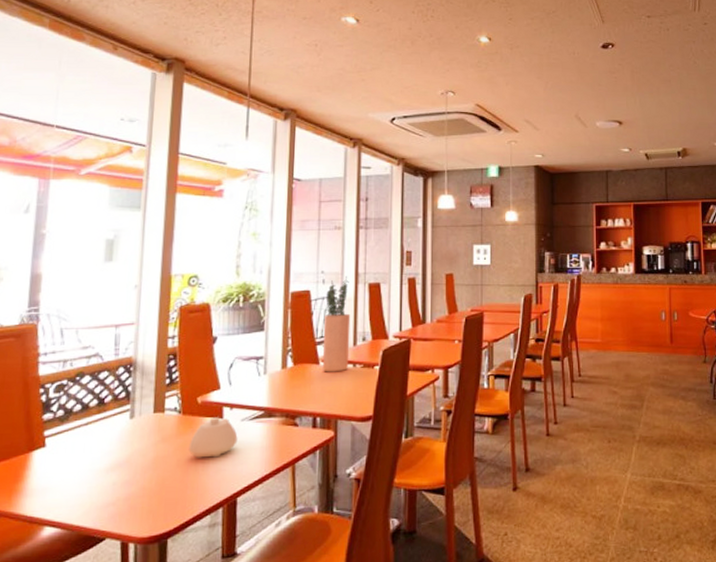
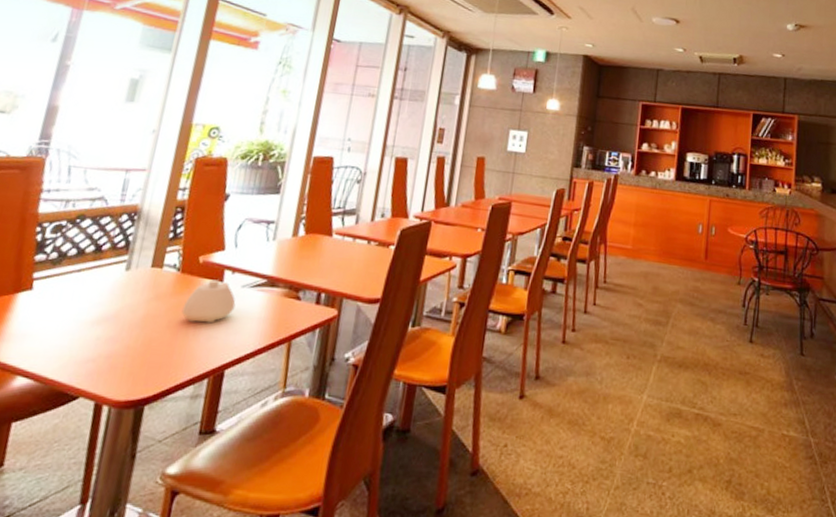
vase: present [323,276,351,372] -> none [335,147,376,248]

